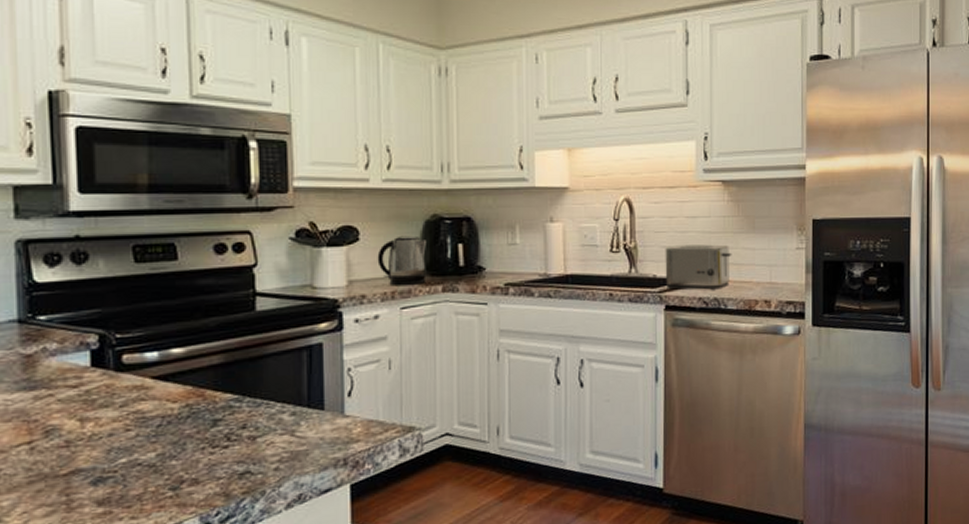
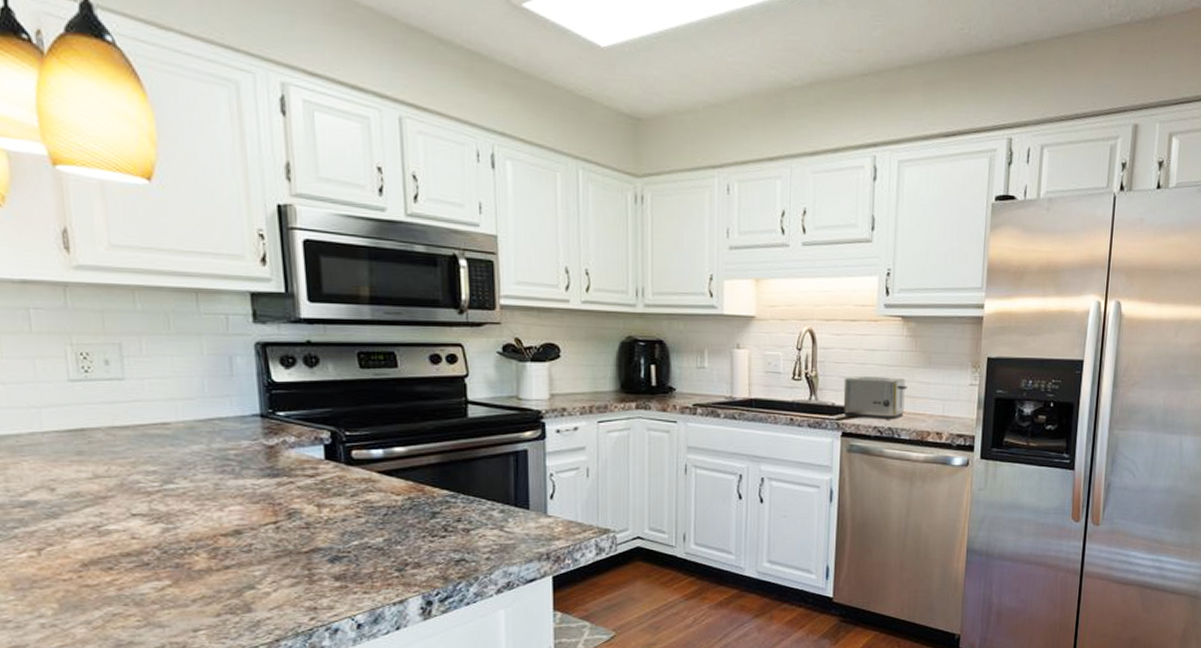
kettle: present [377,235,427,287] -> none [576,355,621,402]

